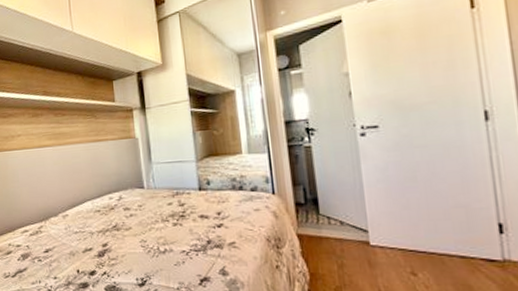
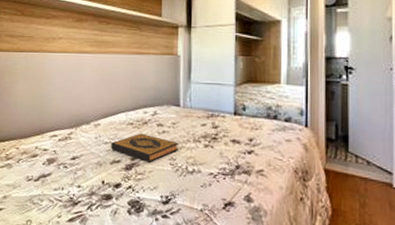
hardback book: none [81,219,148,247] -> present [111,133,178,162]

